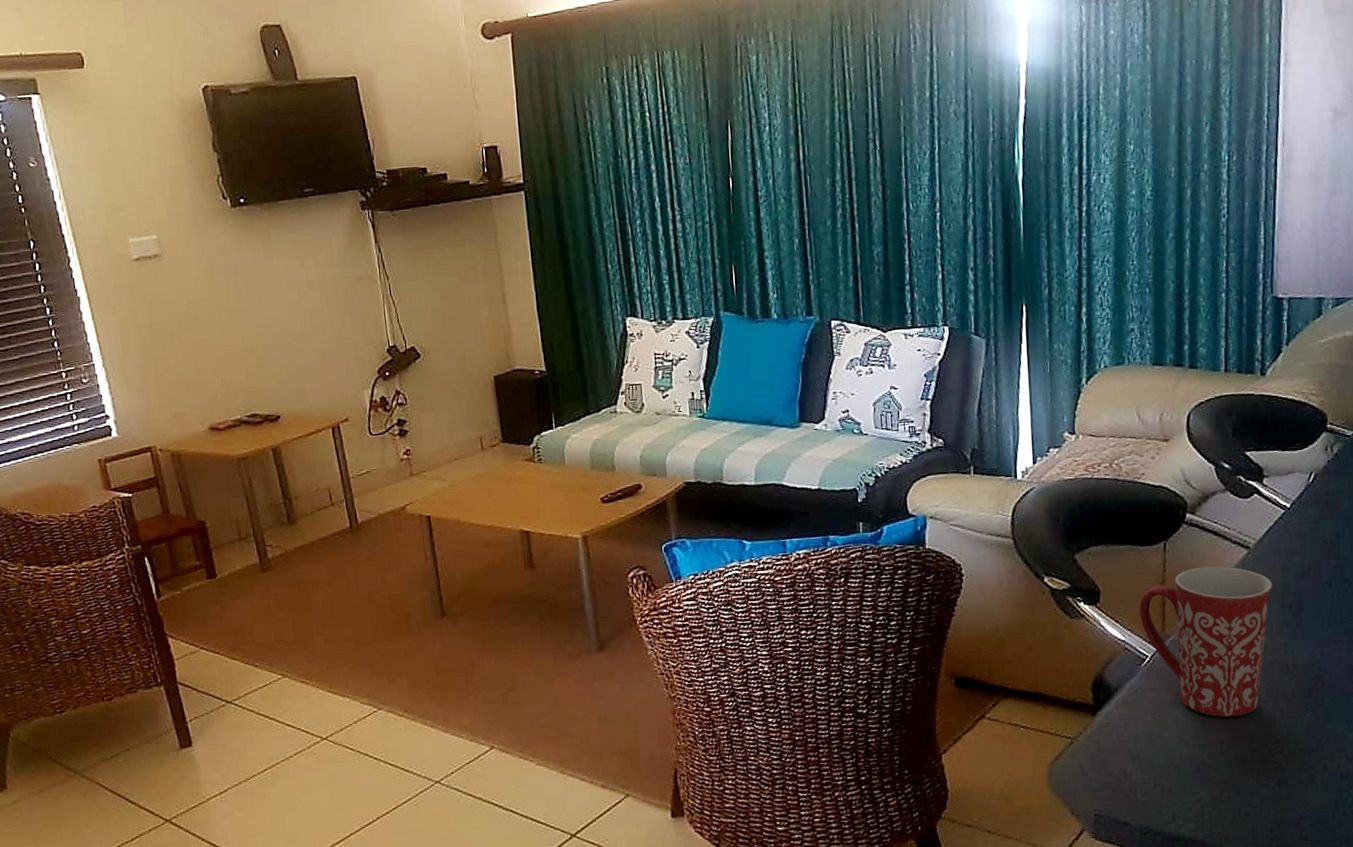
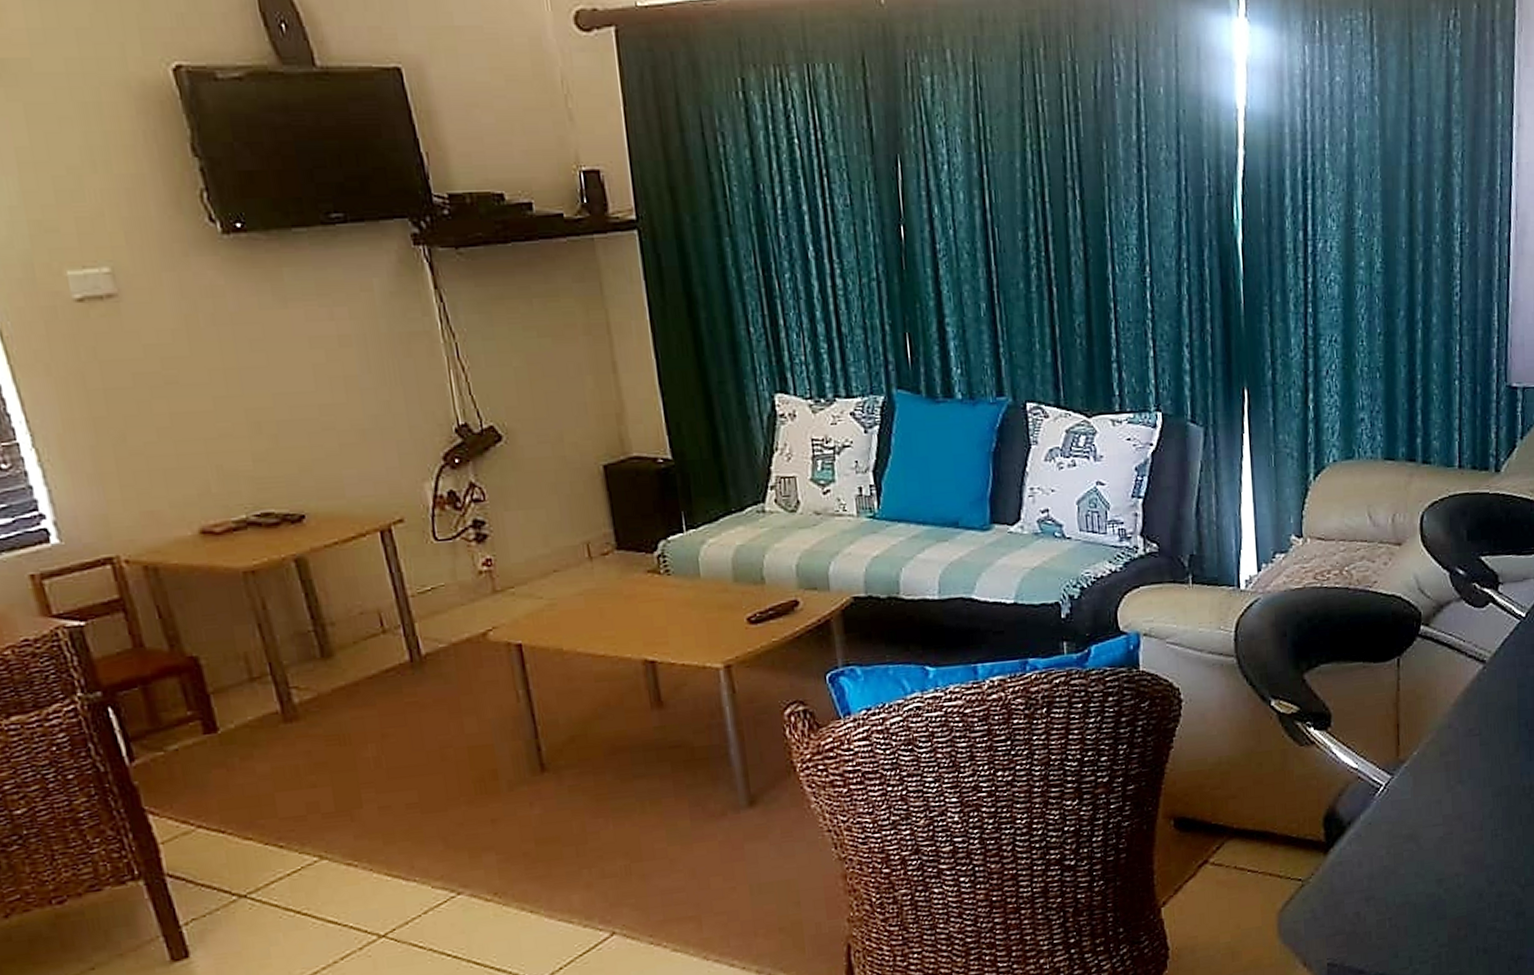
mug: present [1139,566,1273,717] -> none [1373,683,1509,848]

